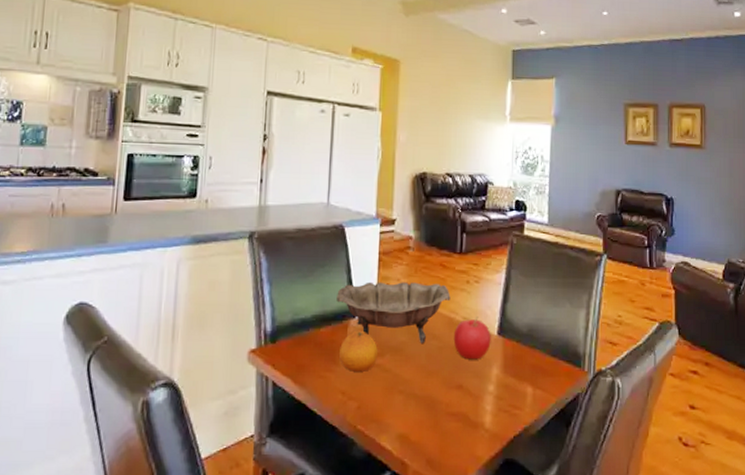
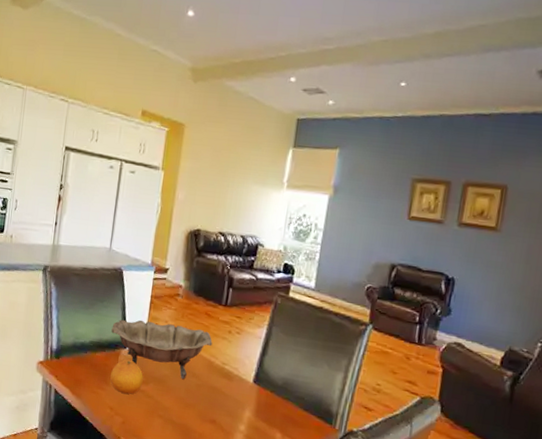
fruit: present [453,317,491,360] -> none [211,364,247,401]

